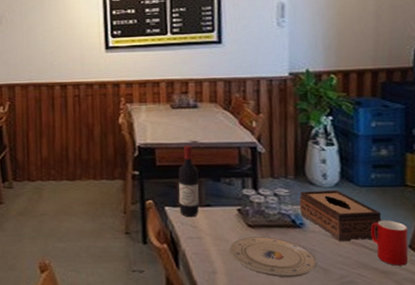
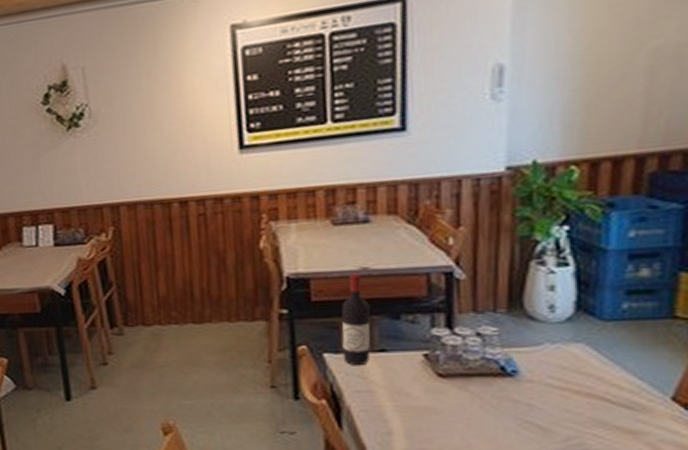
plate: present [229,237,317,277] -> none [411,389,533,439]
tissue box: present [299,190,382,242] -> none [512,325,634,394]
cup: present [370,220,409,266] -> none [616,364,671,424]

